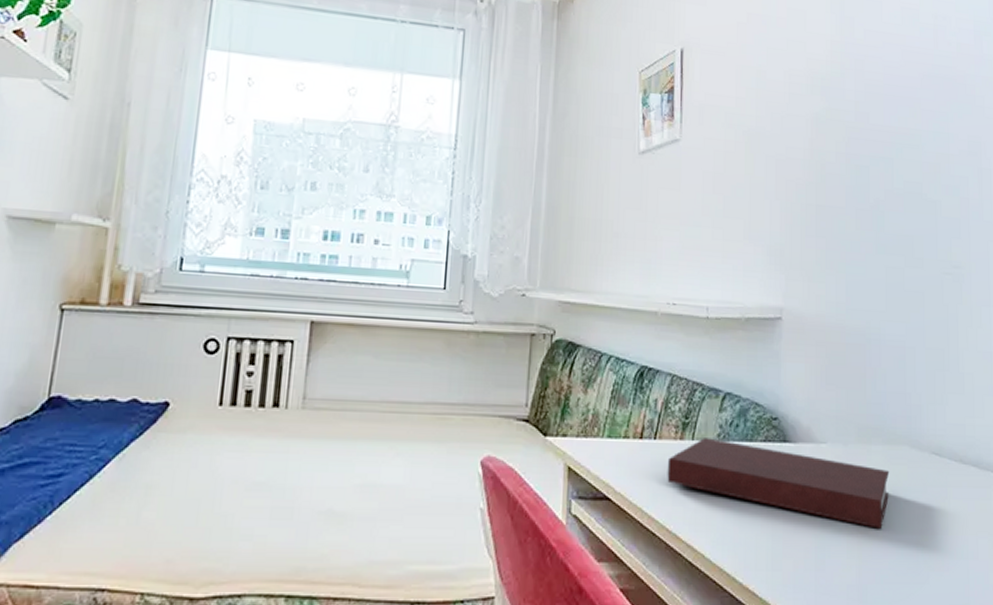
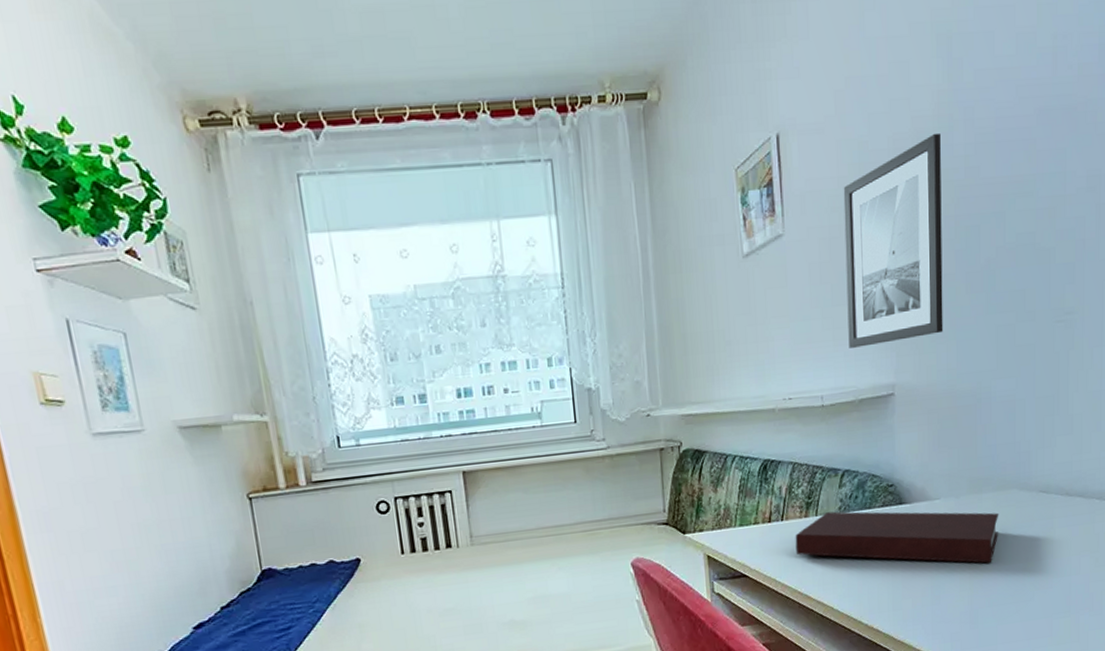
wall art: none [738,76,833,264] -> present [843,132,943,348]

